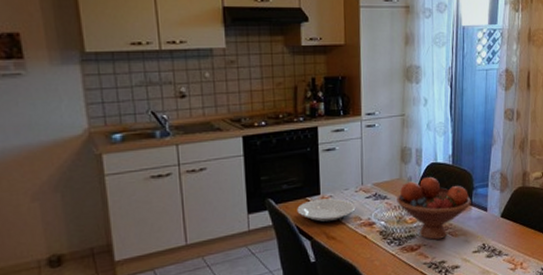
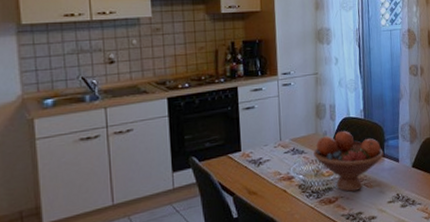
plate: present [297,198,356,224] -> none [219,154,275,180]

